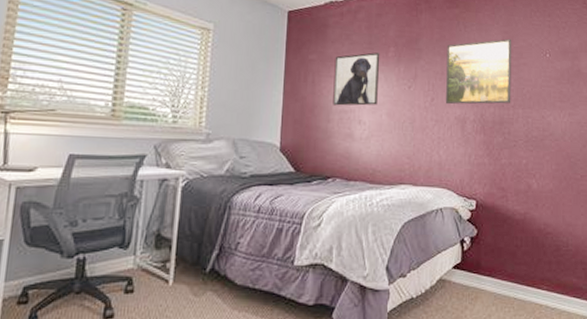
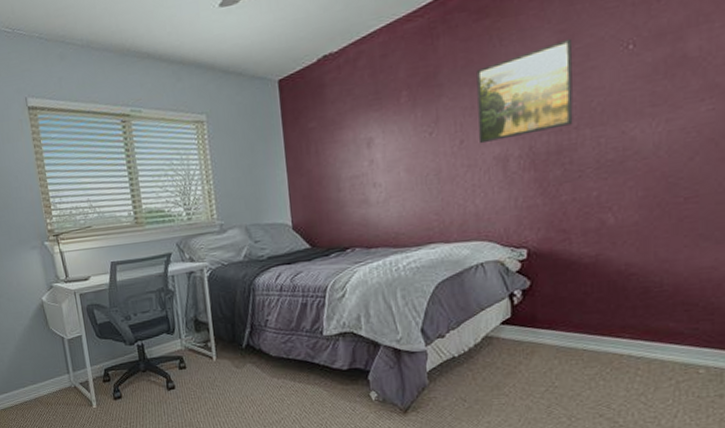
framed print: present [333,52,380,106] -> none [337,102,393,173]

